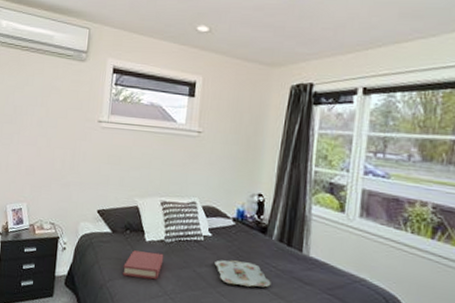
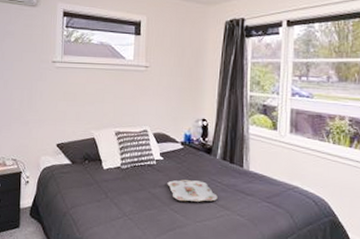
hardback book: present [122,250,164,280] -> none [84,178,121,204]

